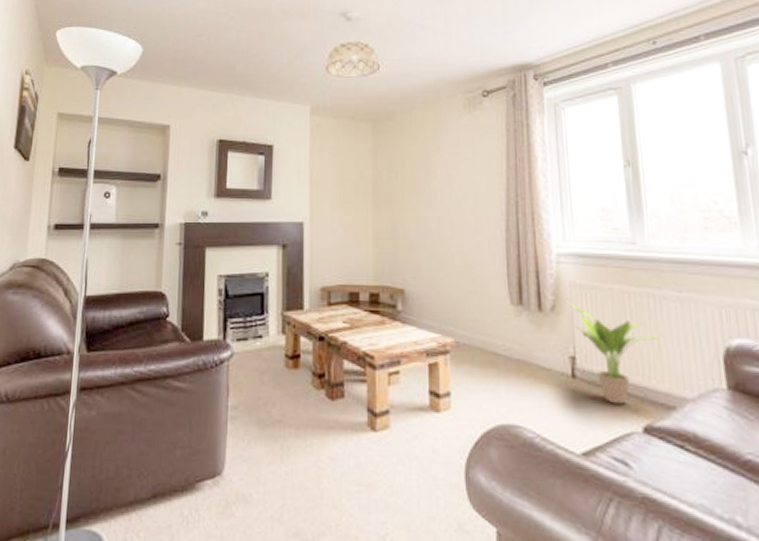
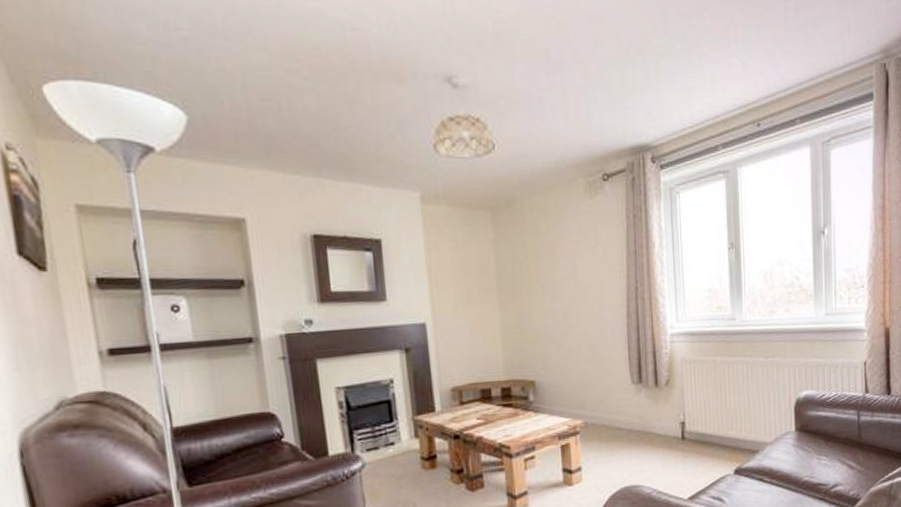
potted plant: present [567,301,661,405] -> none [679,375,751,456]

